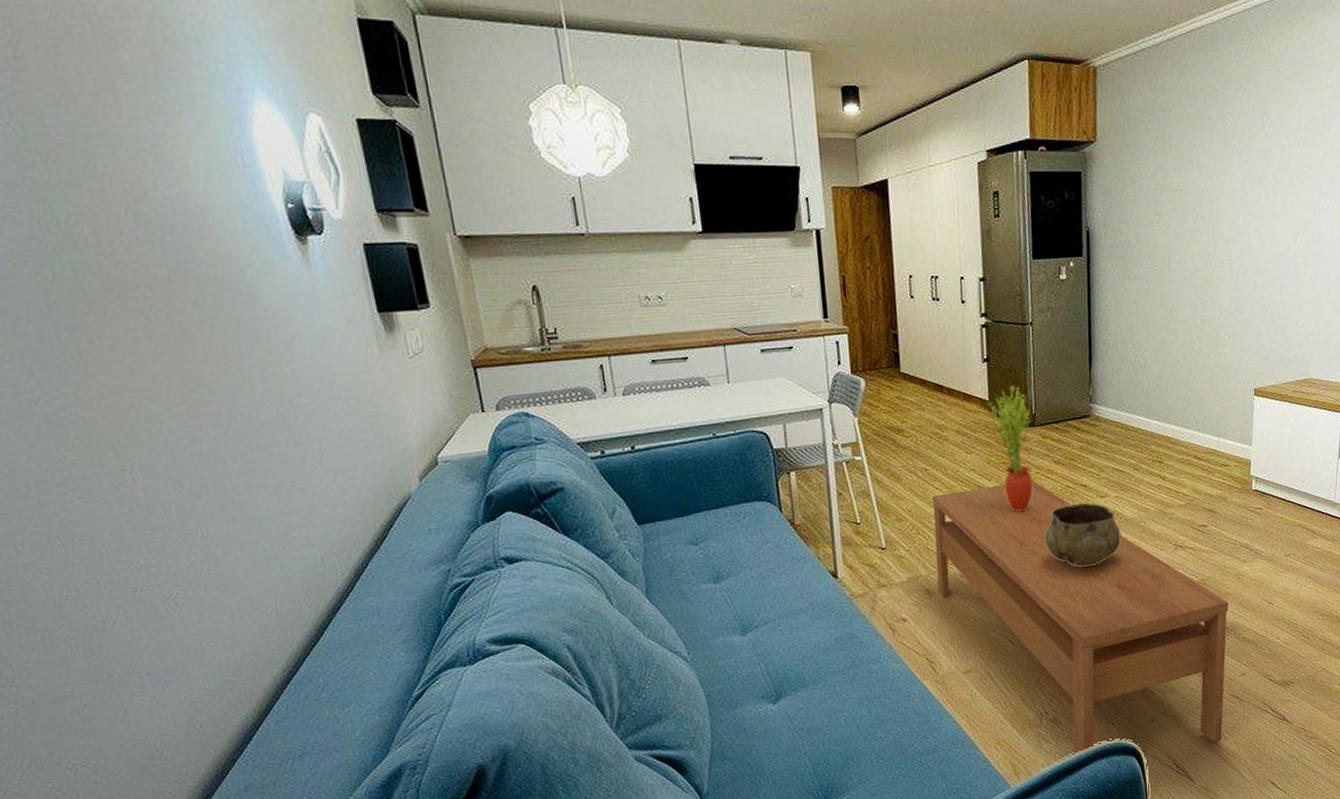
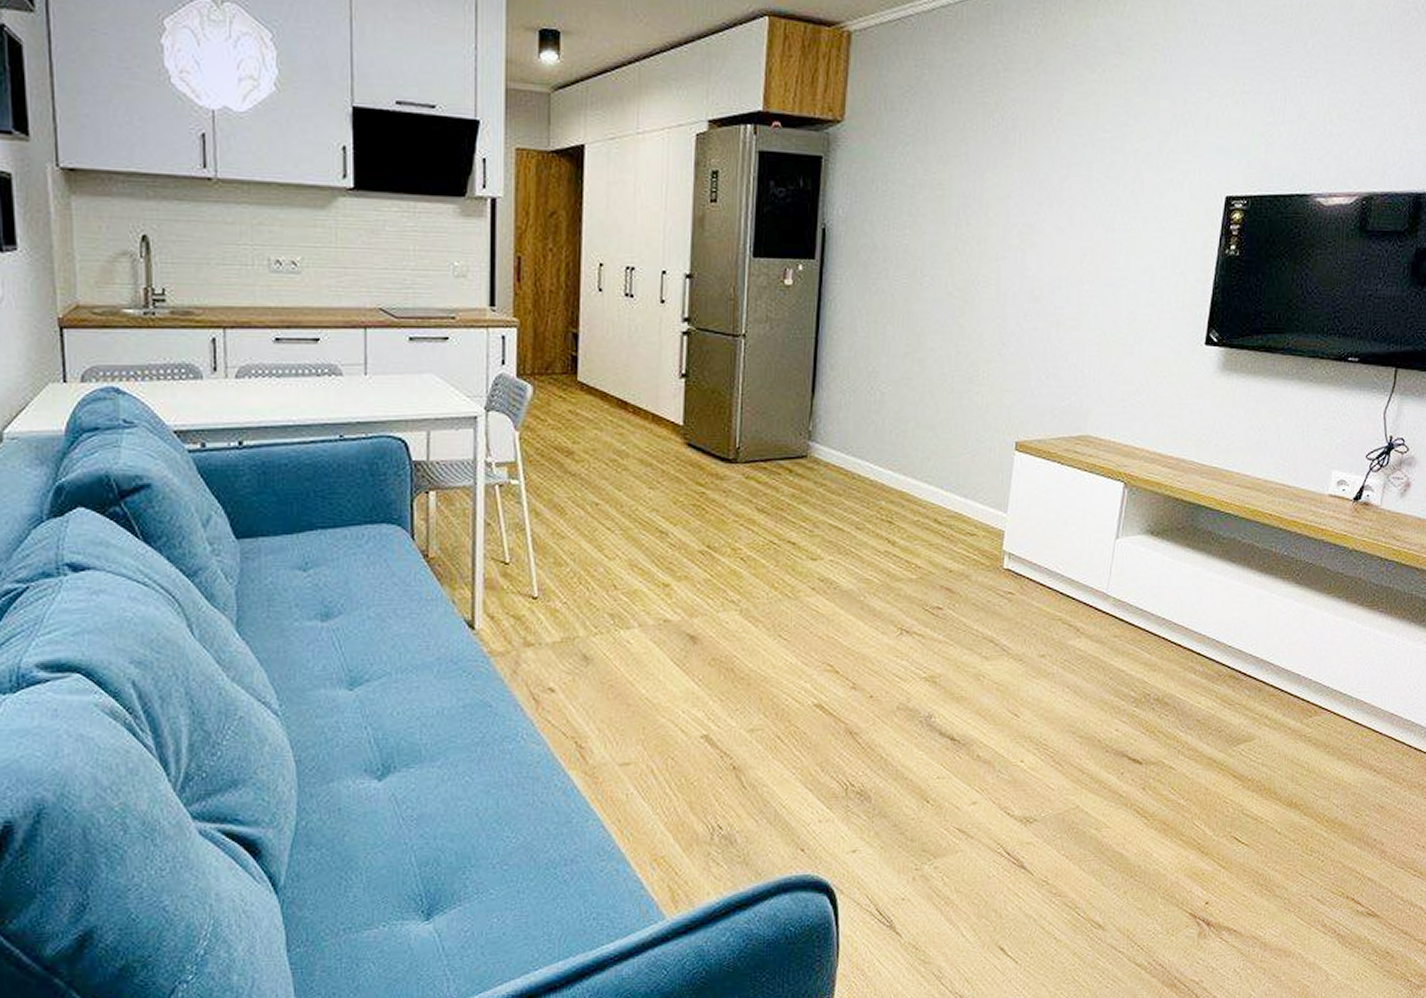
coffee table: present [932,480,1229,756] -> none [598,530,962,888]
potted plant: present [988,385,1033,512] -> none [682,410,733,568]
decorative bowl: present [1044,503,1122,568] -> none [736,565,834,647]

